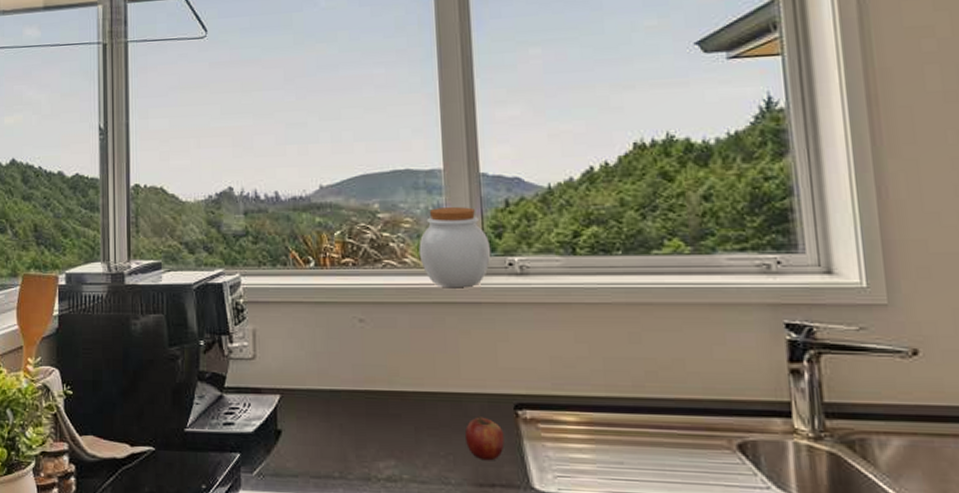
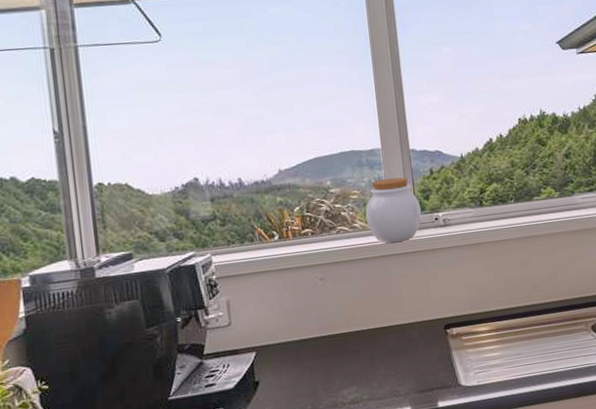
apple: present [465,416,505,461] -> none [409,339,439,372]

